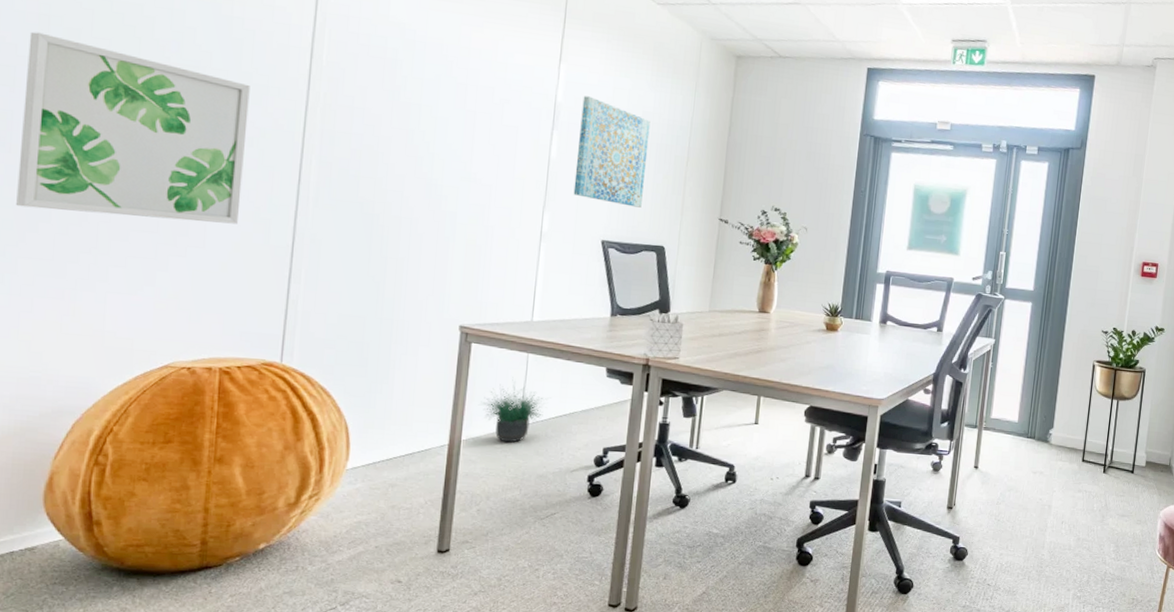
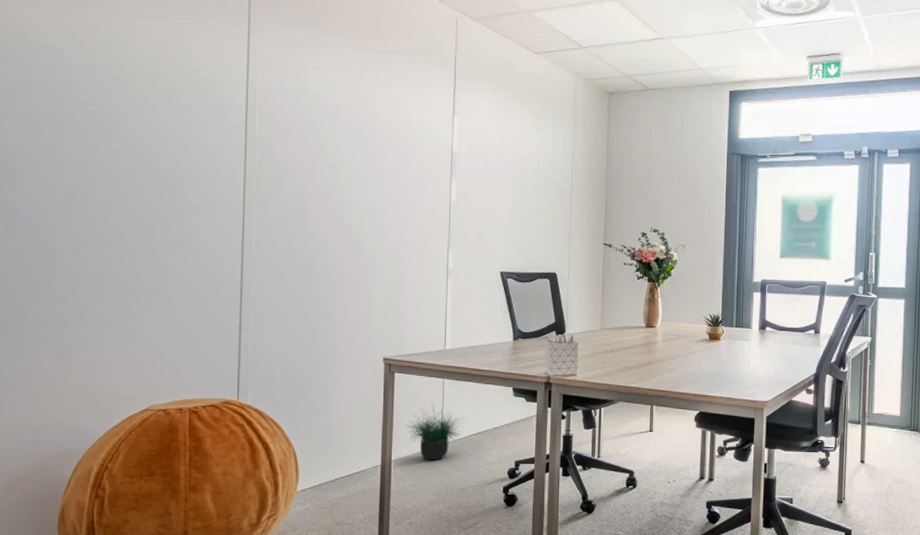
wall art: present [16,31,250,224] -> none [23,134,199,283]
wall art: present [573,96,651,208] -> none [473,143,536,239]

